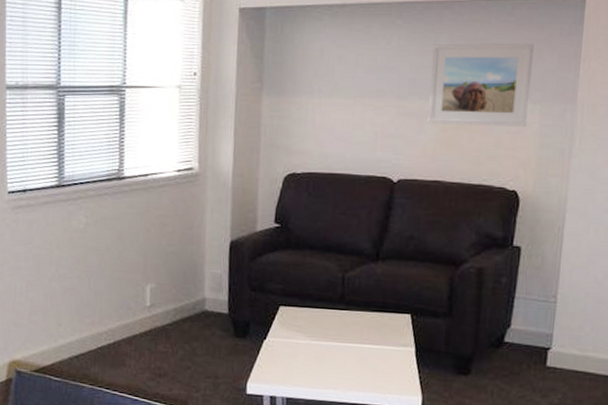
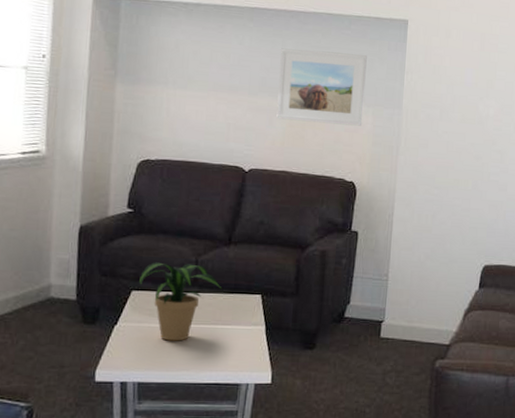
potted plant: none [287,278,369,359] -> present [139,262,221,341]

